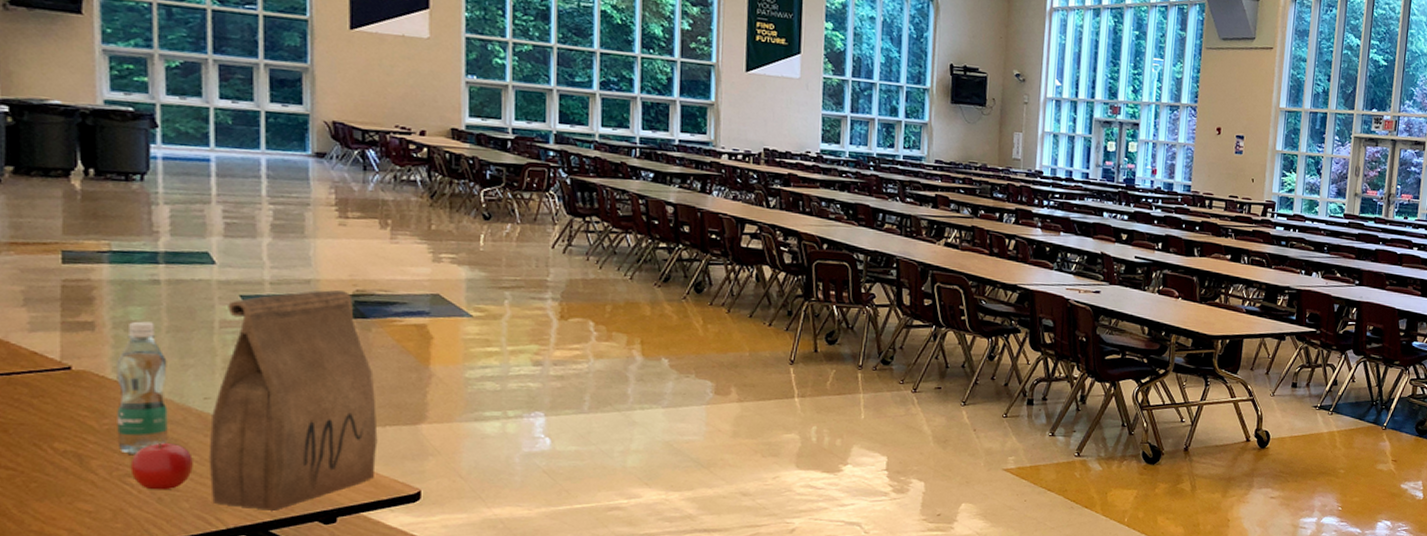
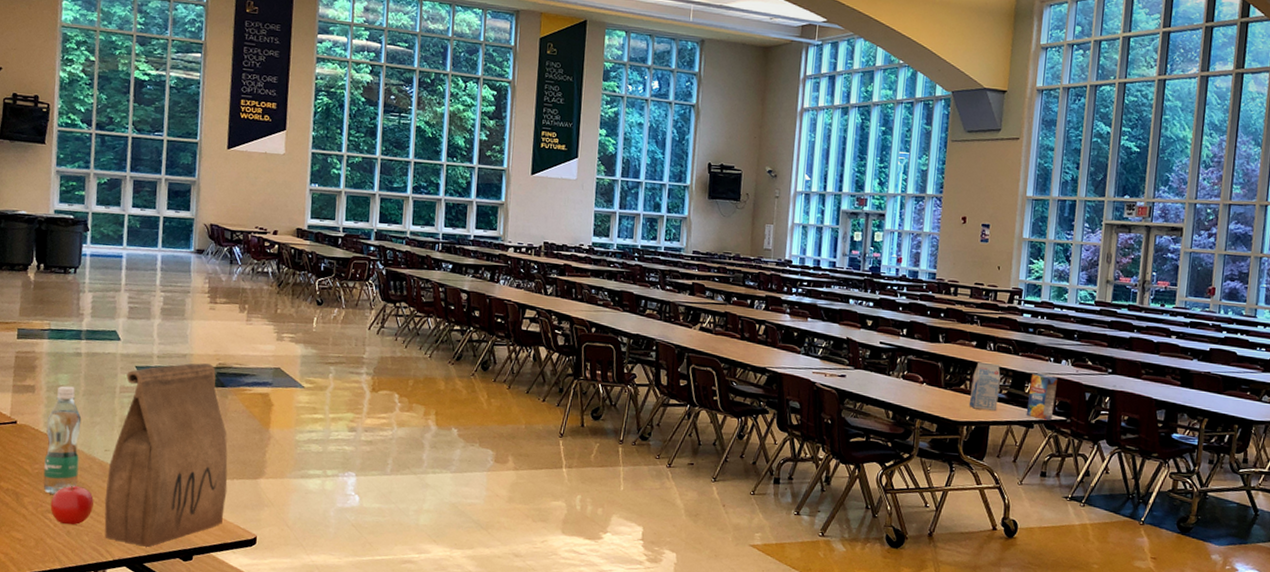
milk carton: none [1223,275,1254,325] -> present [968,361,1001,412]
juice box: none [1278,287,1308,332] -> present [1026,374,1057,421]

